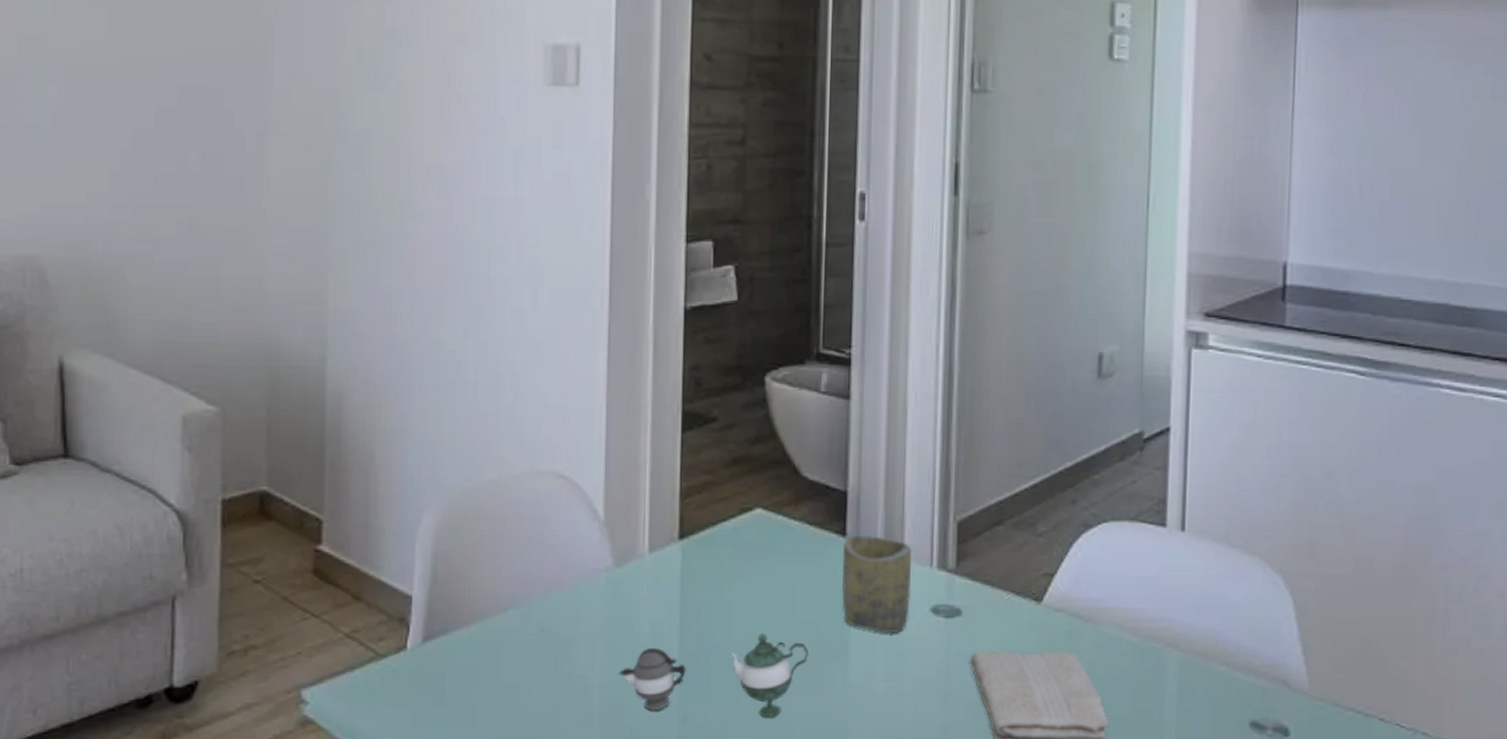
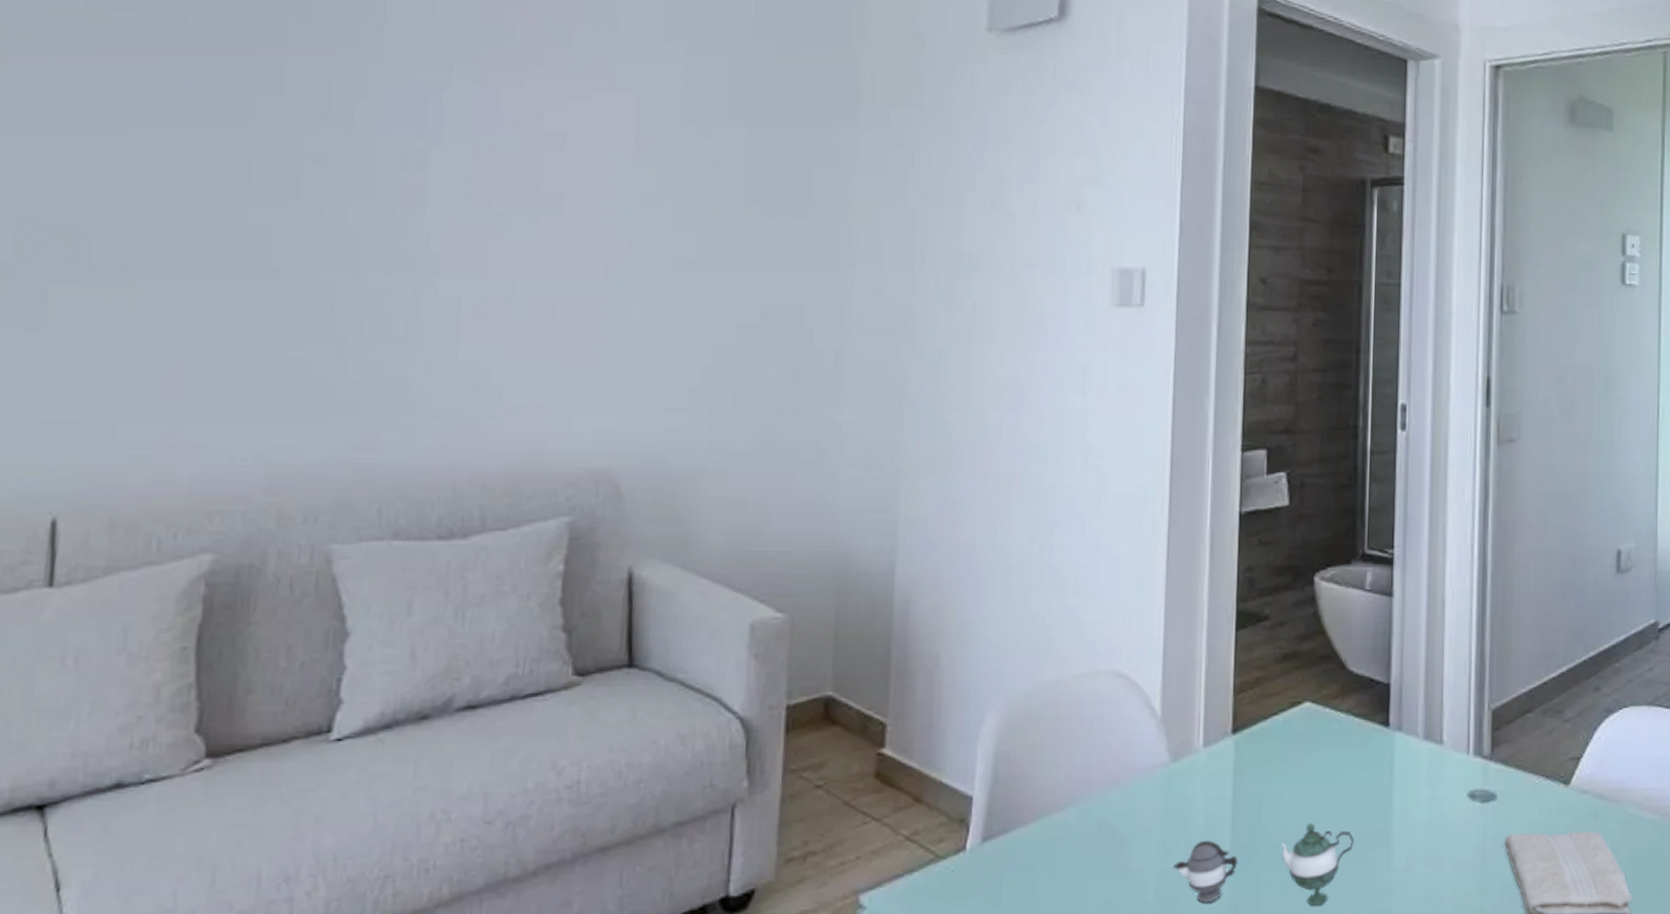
cup: present [842,535,911,633] -> none [1385,724,1450,819]

